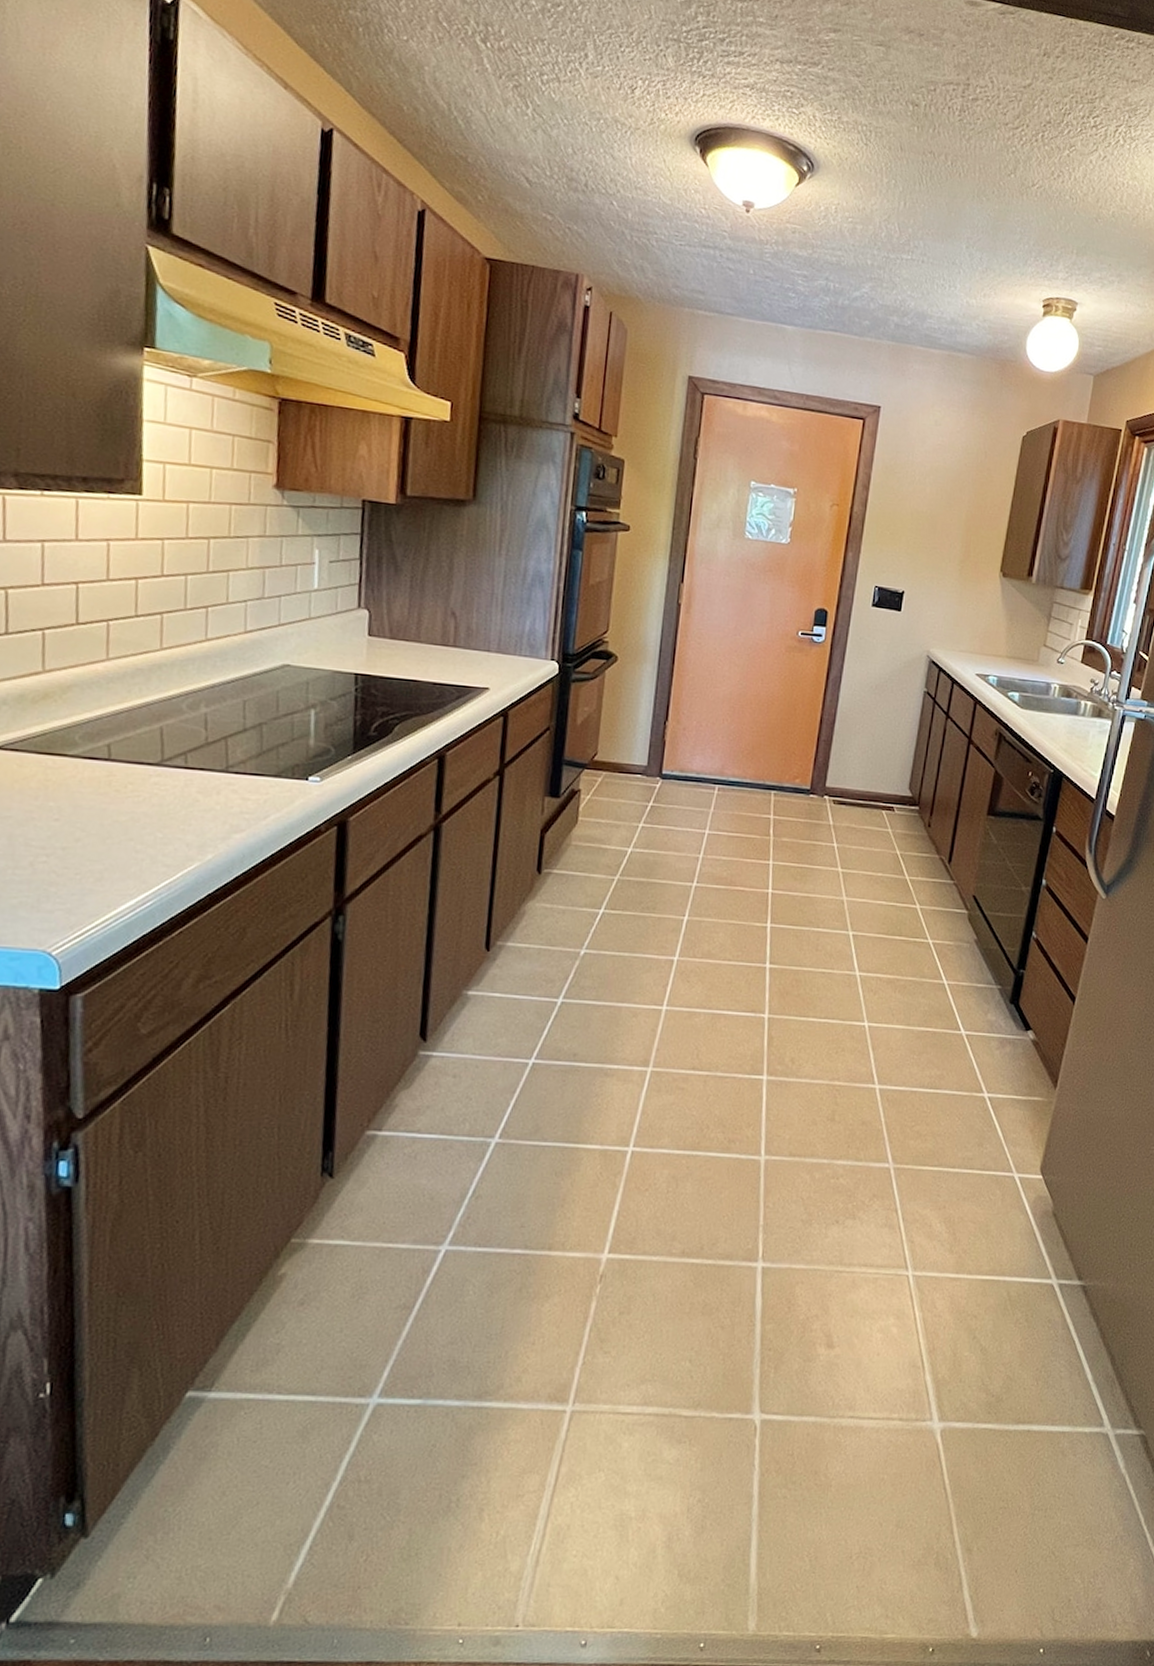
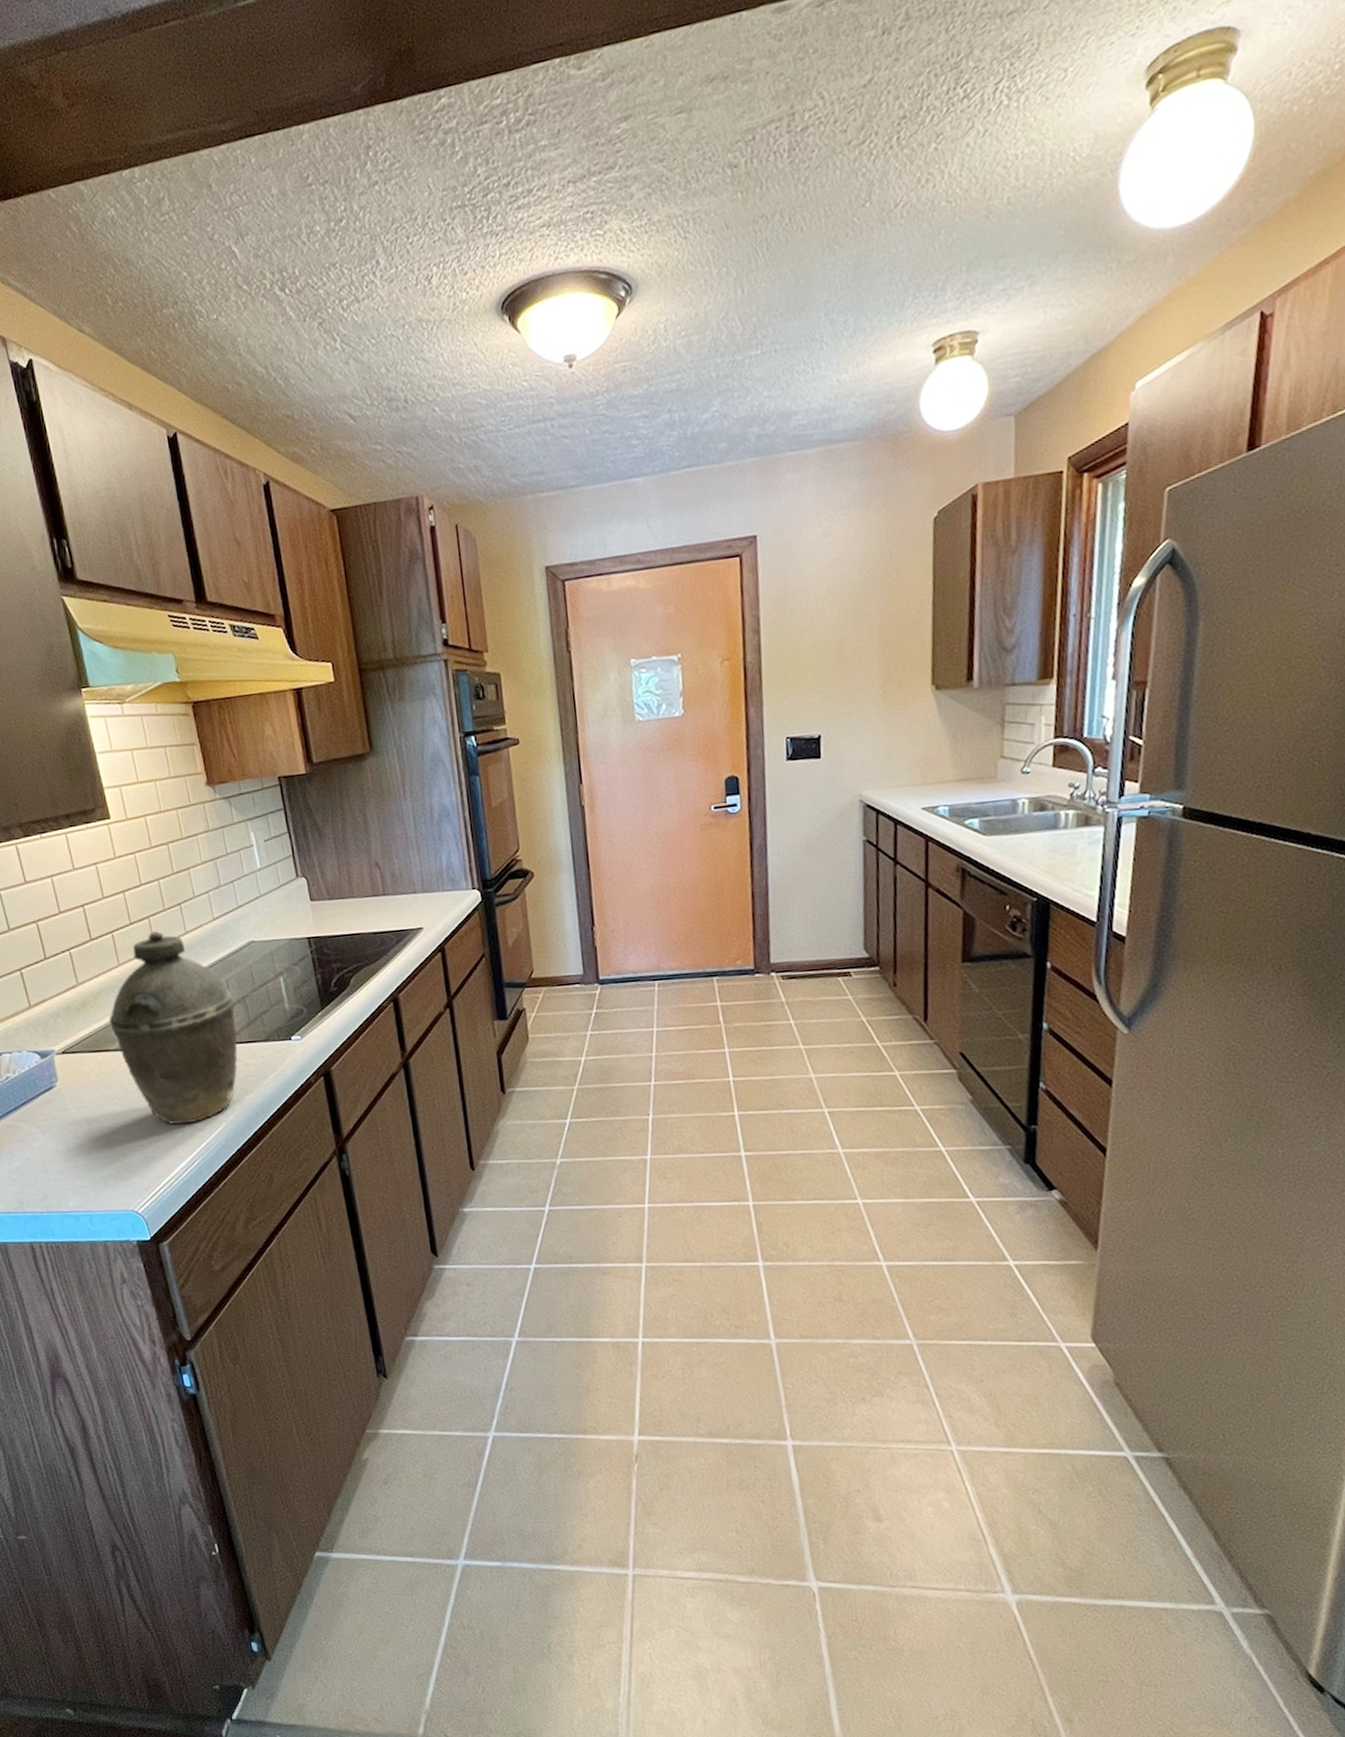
kettle: none [75,630,248,857] -> present [109,931,238,1125]

